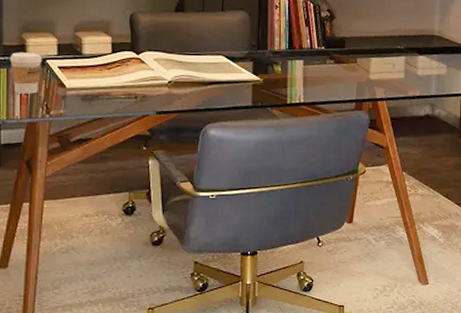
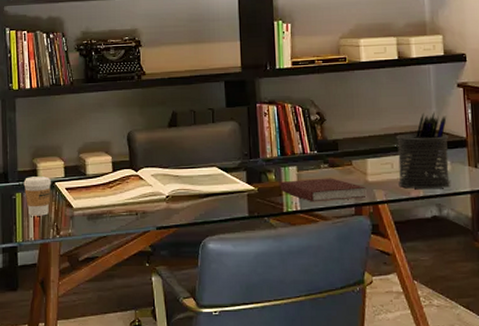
notebook: none [285,73,368,96] -> present [280,178,367,203]
pen holder: none [398,17,448,89] -> present [396,111,450,189]

